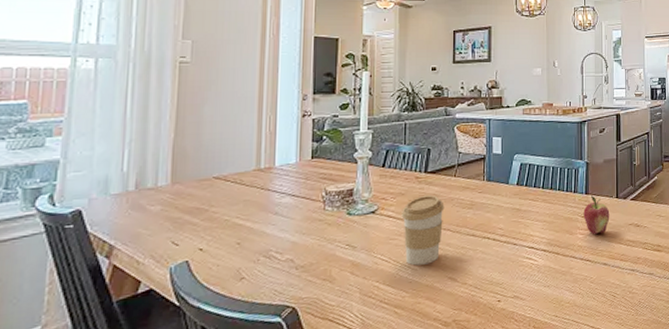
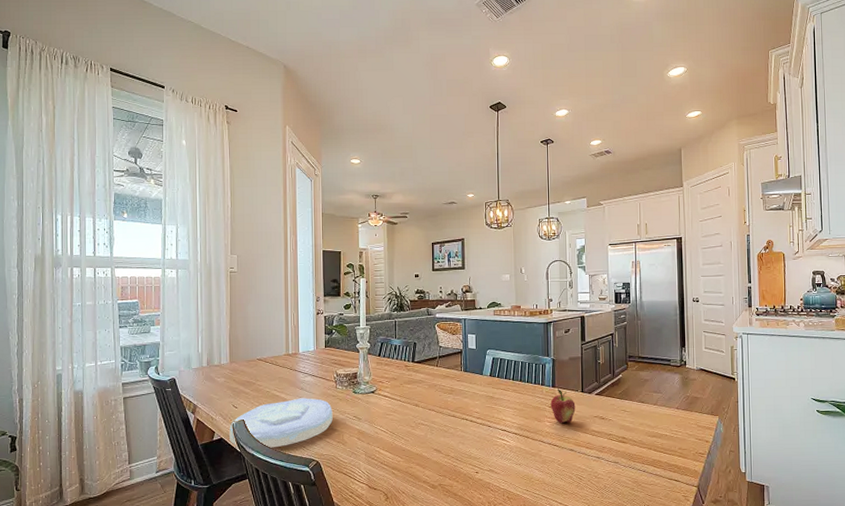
plate: none [164,225,318,299] -> present [229,398,333,448]
coffee cup: present [401,195,445,266] -> none [395,381,429,437]

